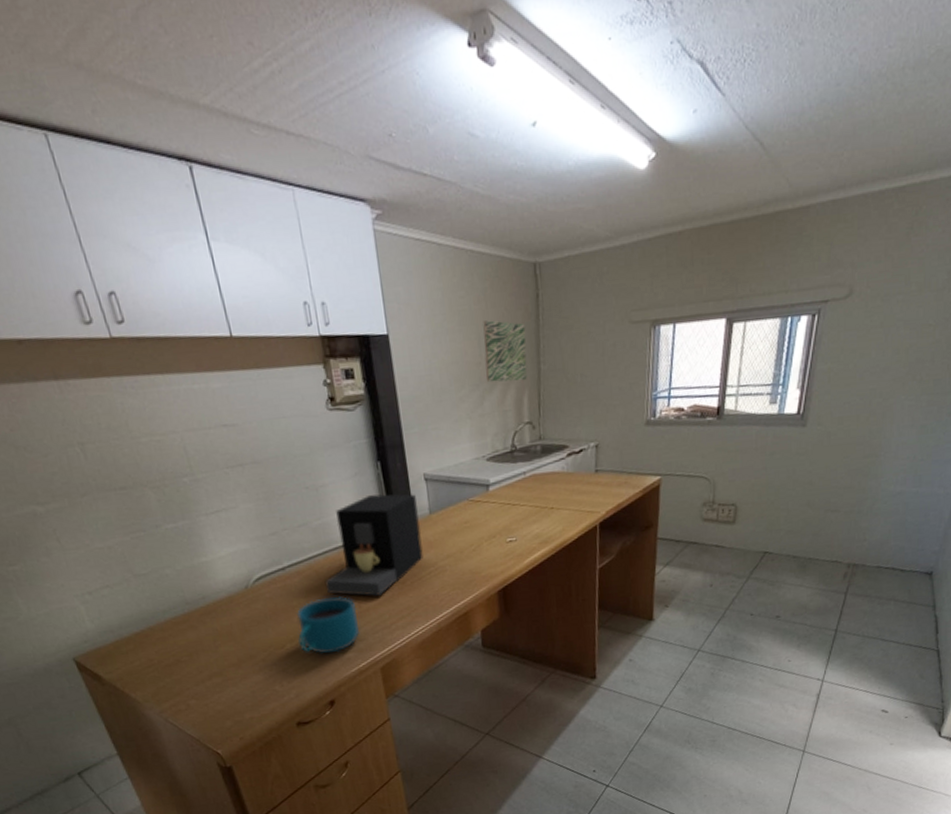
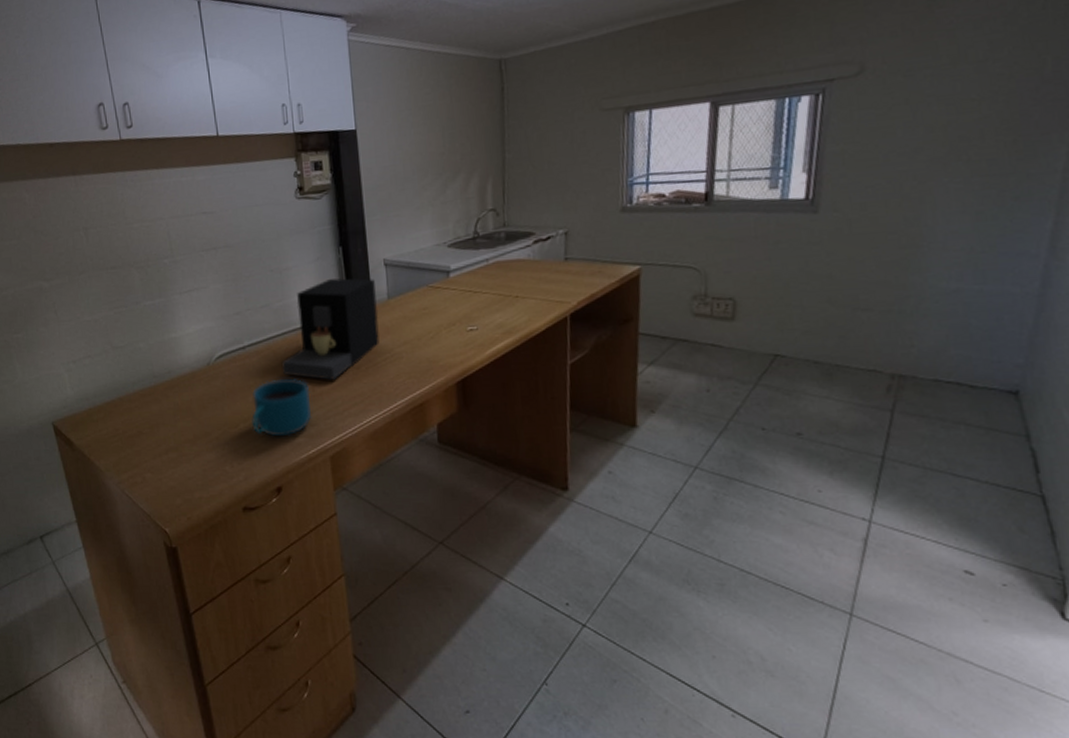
wall art: present [483,320,527,383] -> none [447,113,491,172]

